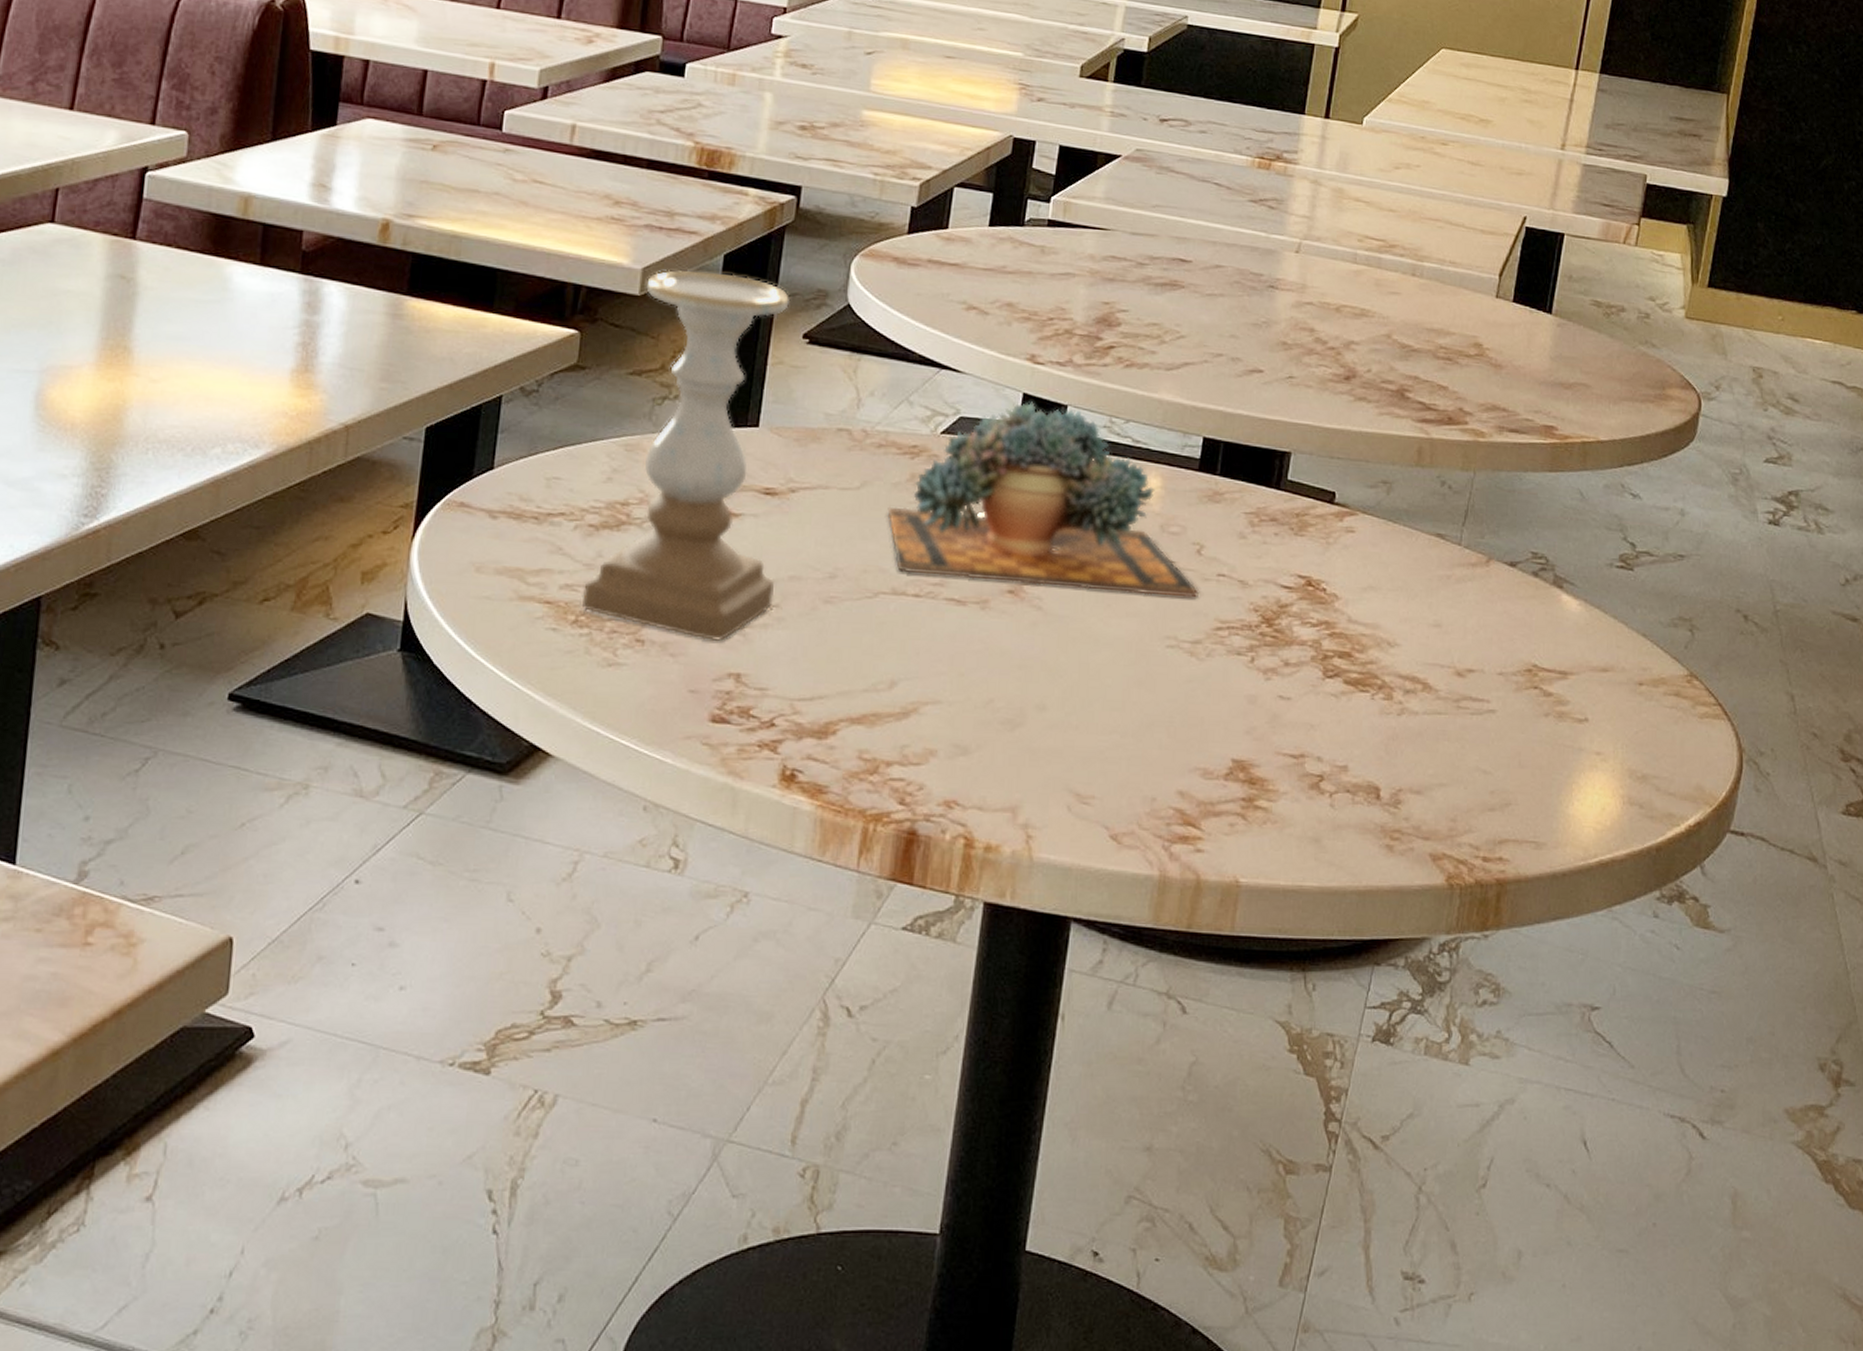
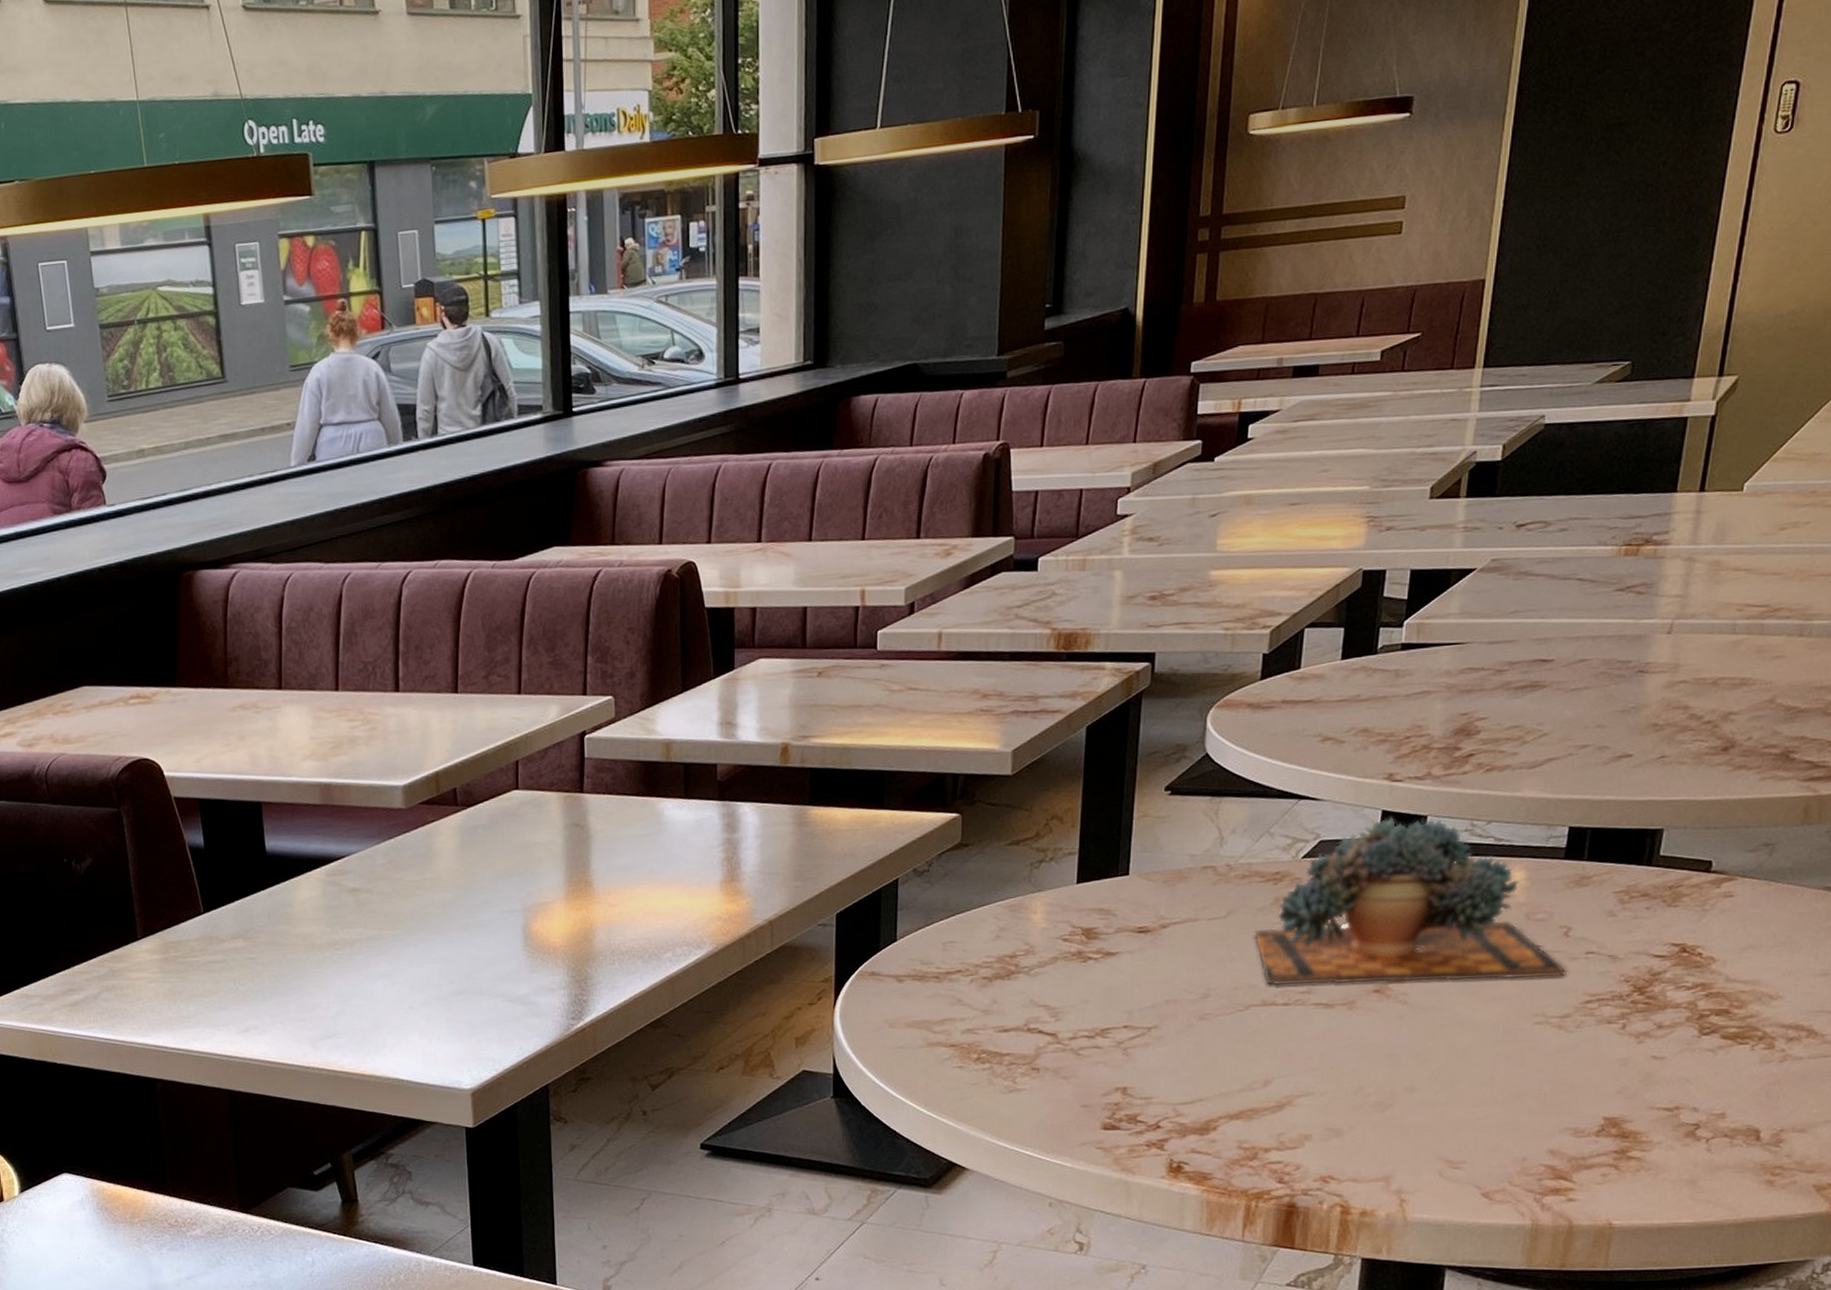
candle holder: present [582,270,791,641] -> none [982,742,1152,1062]

